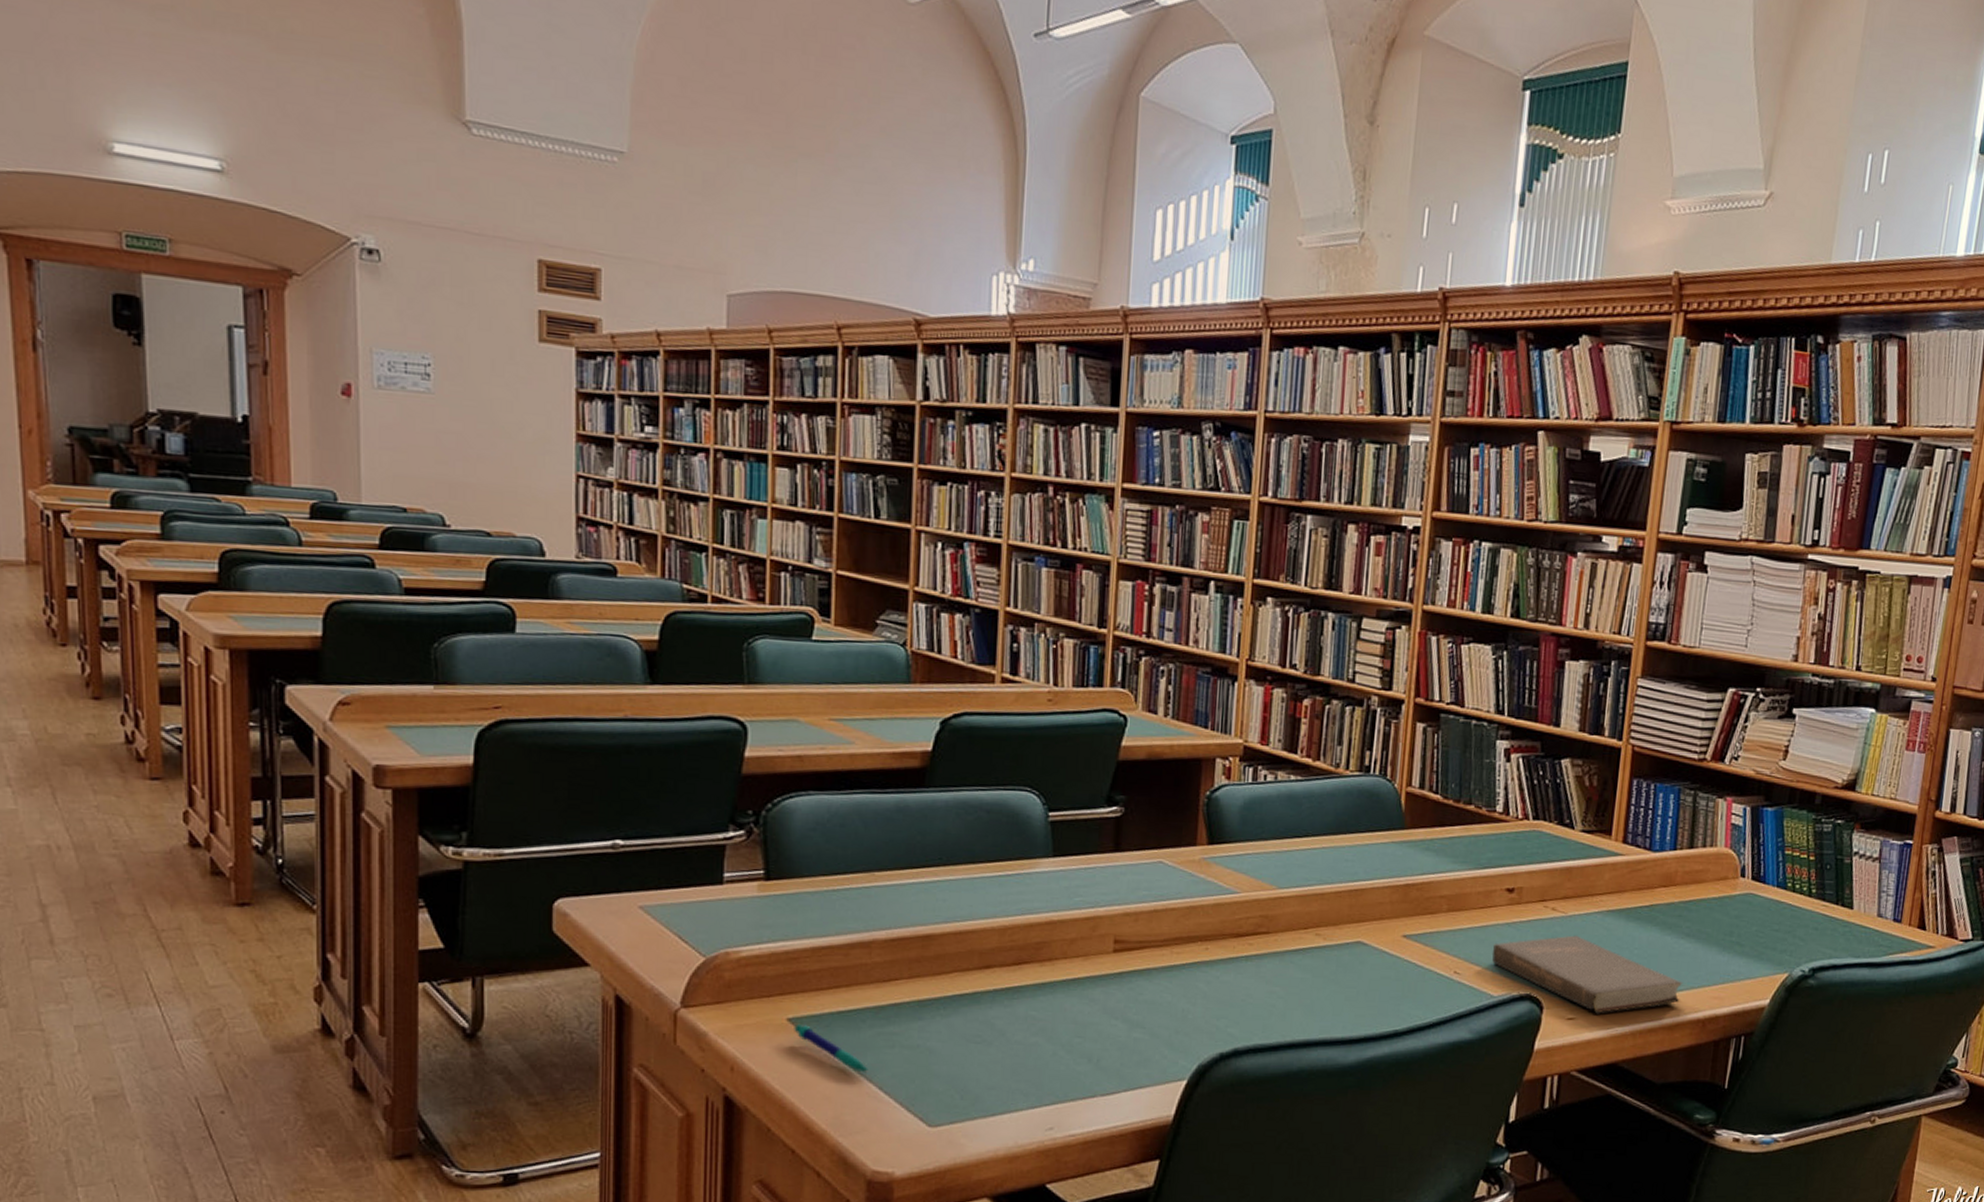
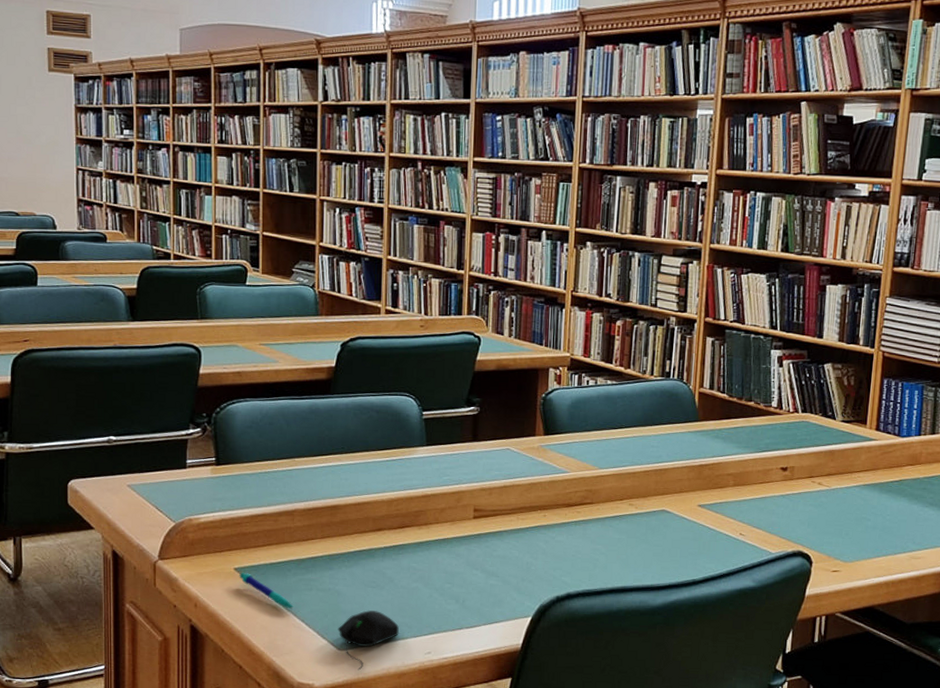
computer mouse: none [928,1074,1012,1154] -> present [338,610,400,671]
book: present [1491,935,1683,1014] -> none [770,504,928,568]

